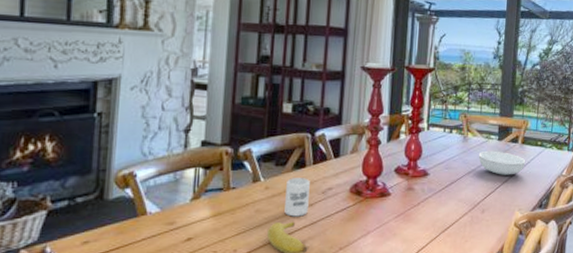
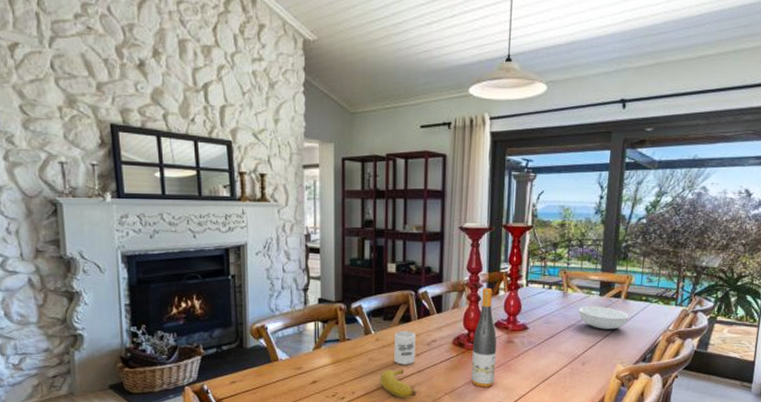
wine bottle: none [368,130,397,240] -> present [471,287,497,388]

